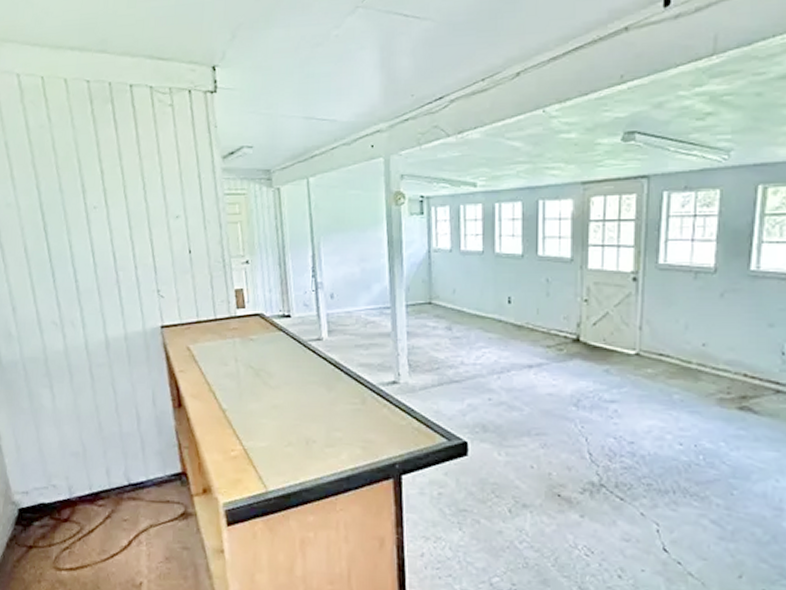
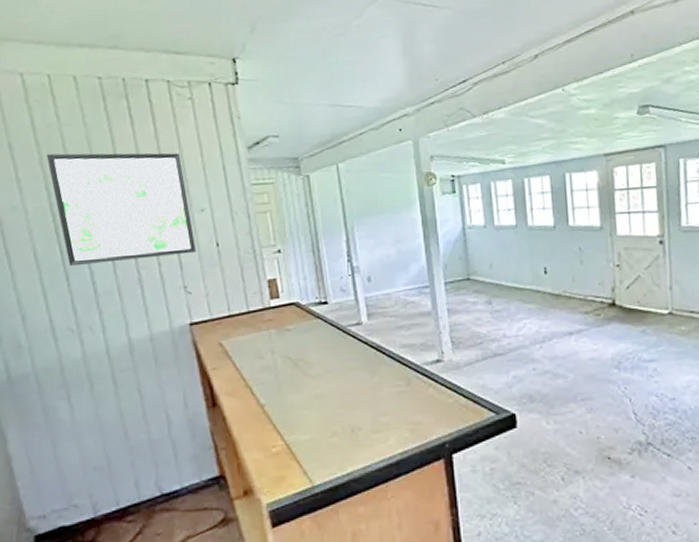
wall art: none [38,154,170,264] -> present [46,152,196,267]

